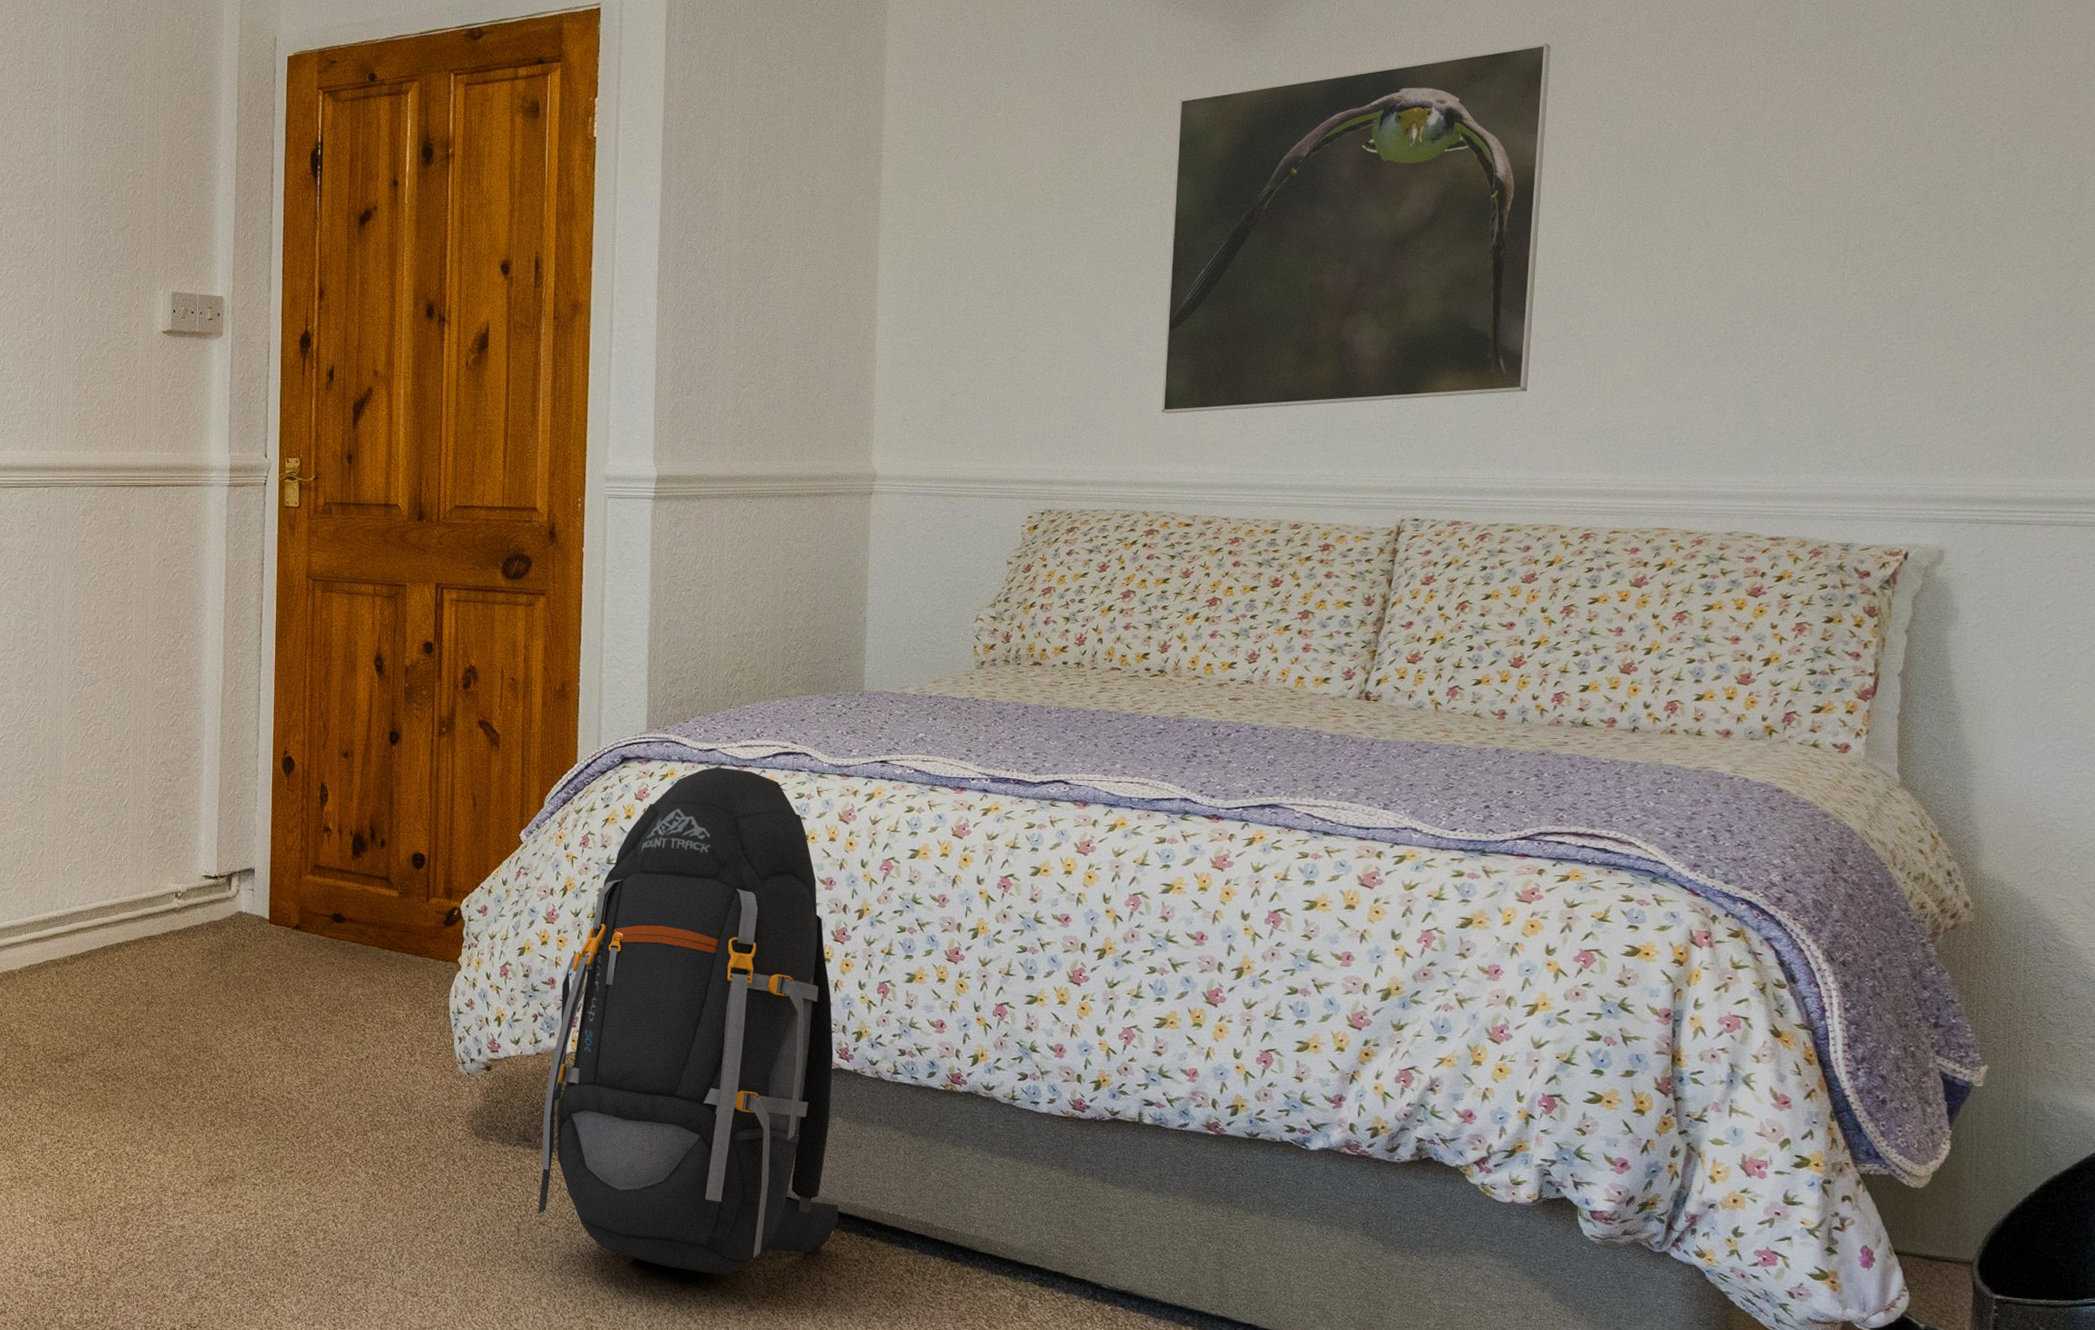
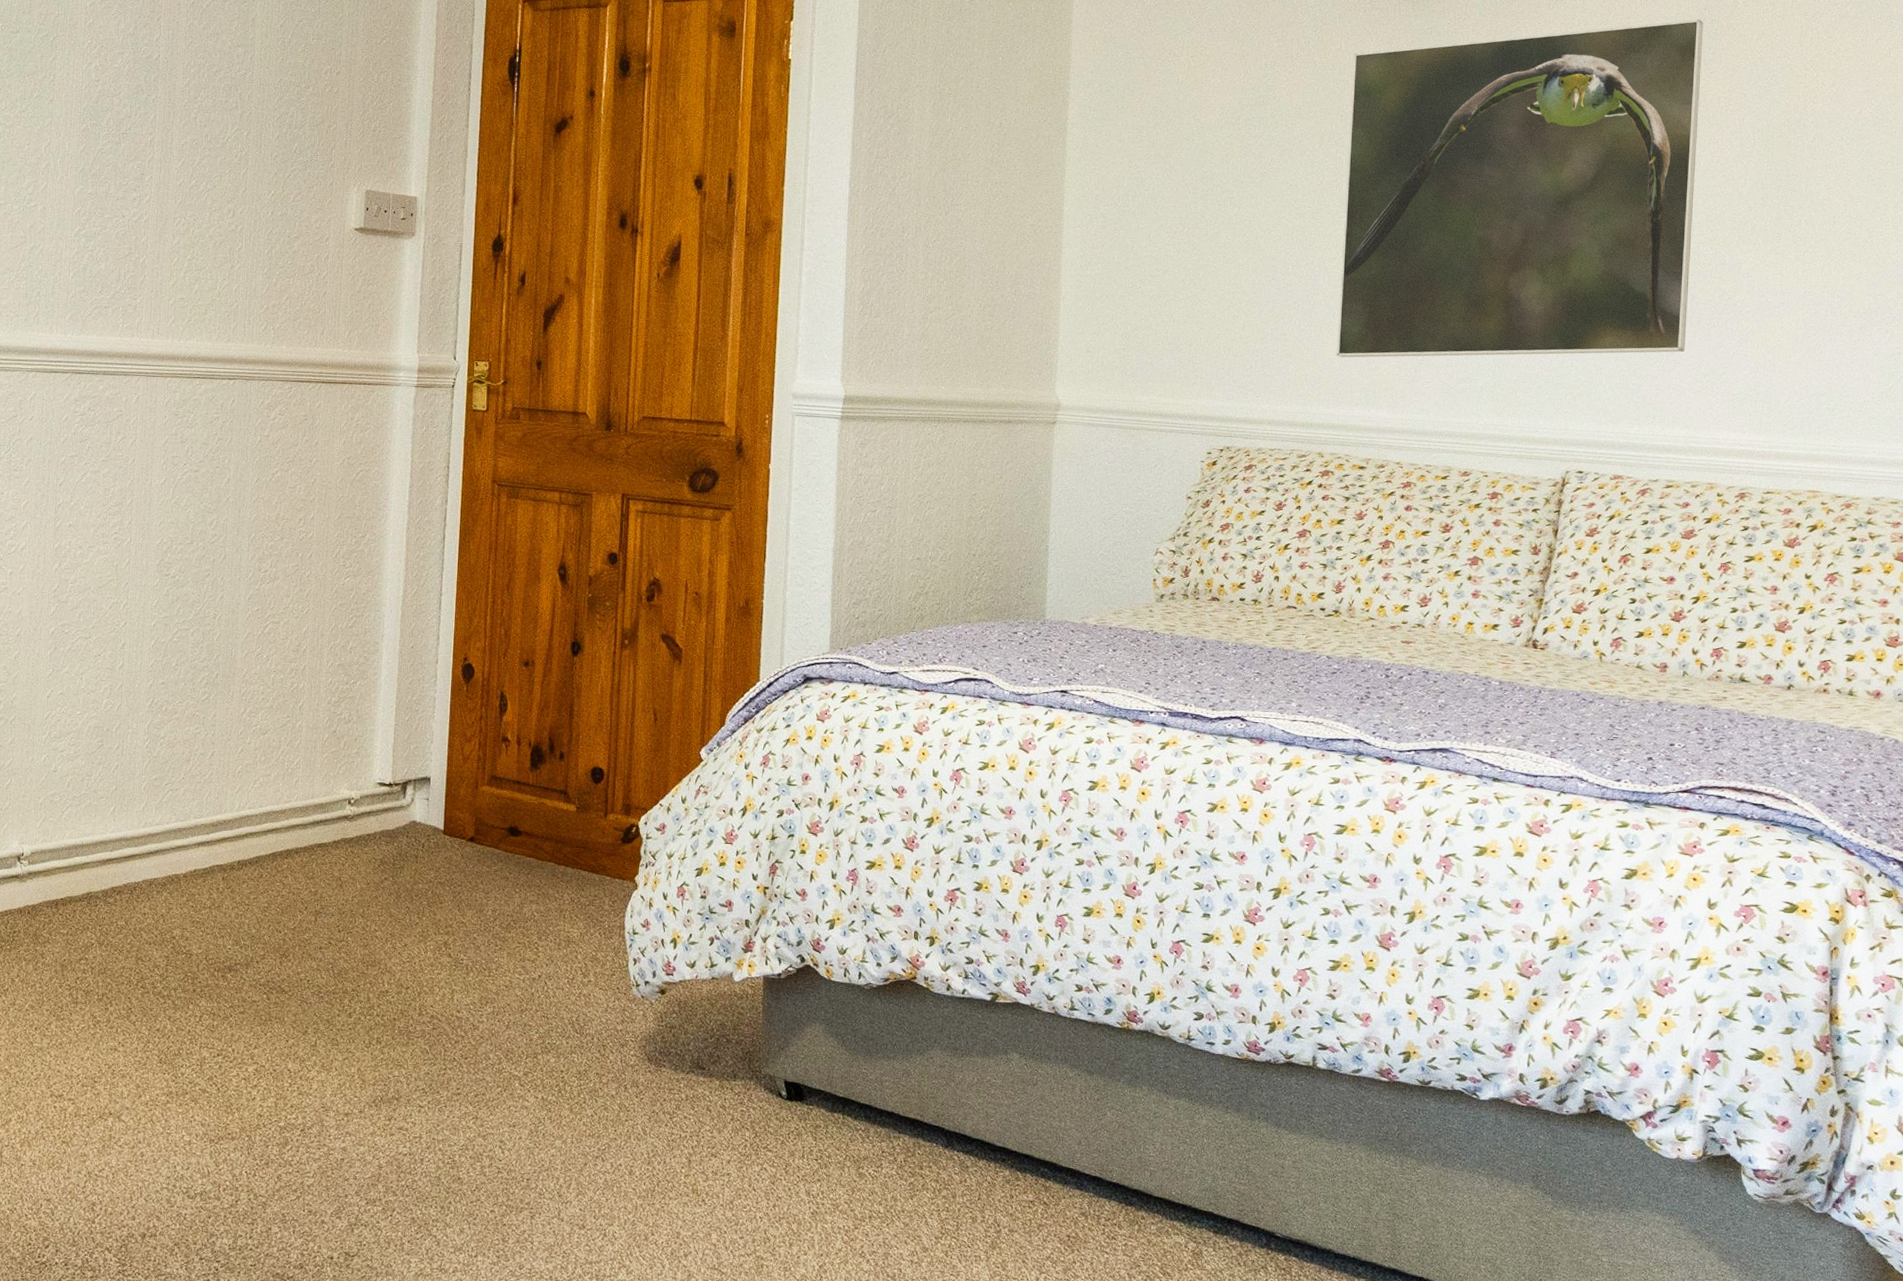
backpack: present [538,767,839,1275] -> none [710,691,1014,1214]

